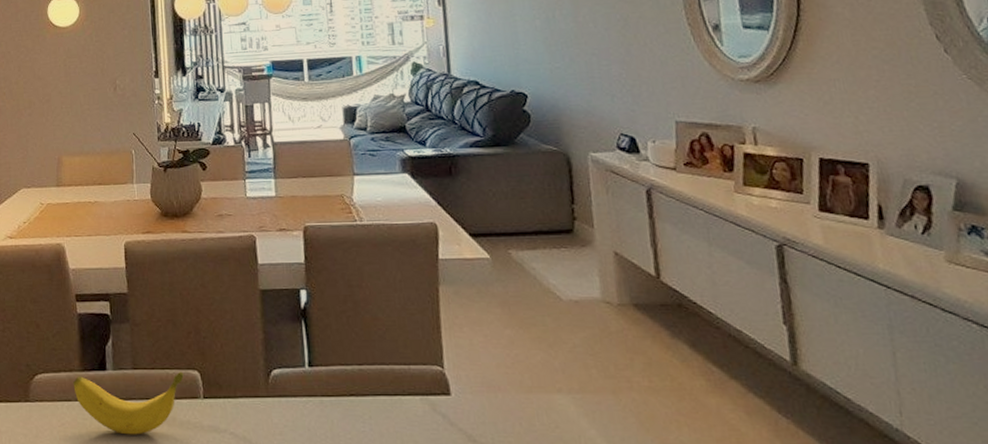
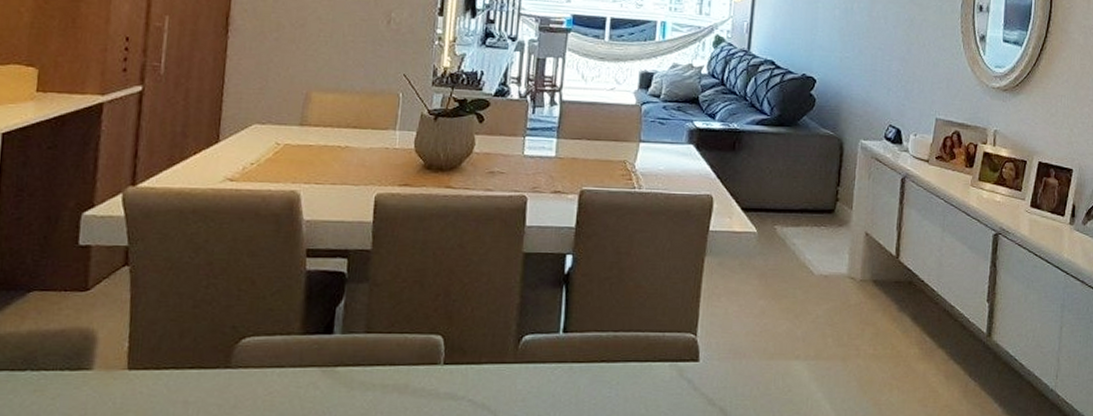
banana: present [73,371,184,435] -> none [289,335,425,404]

